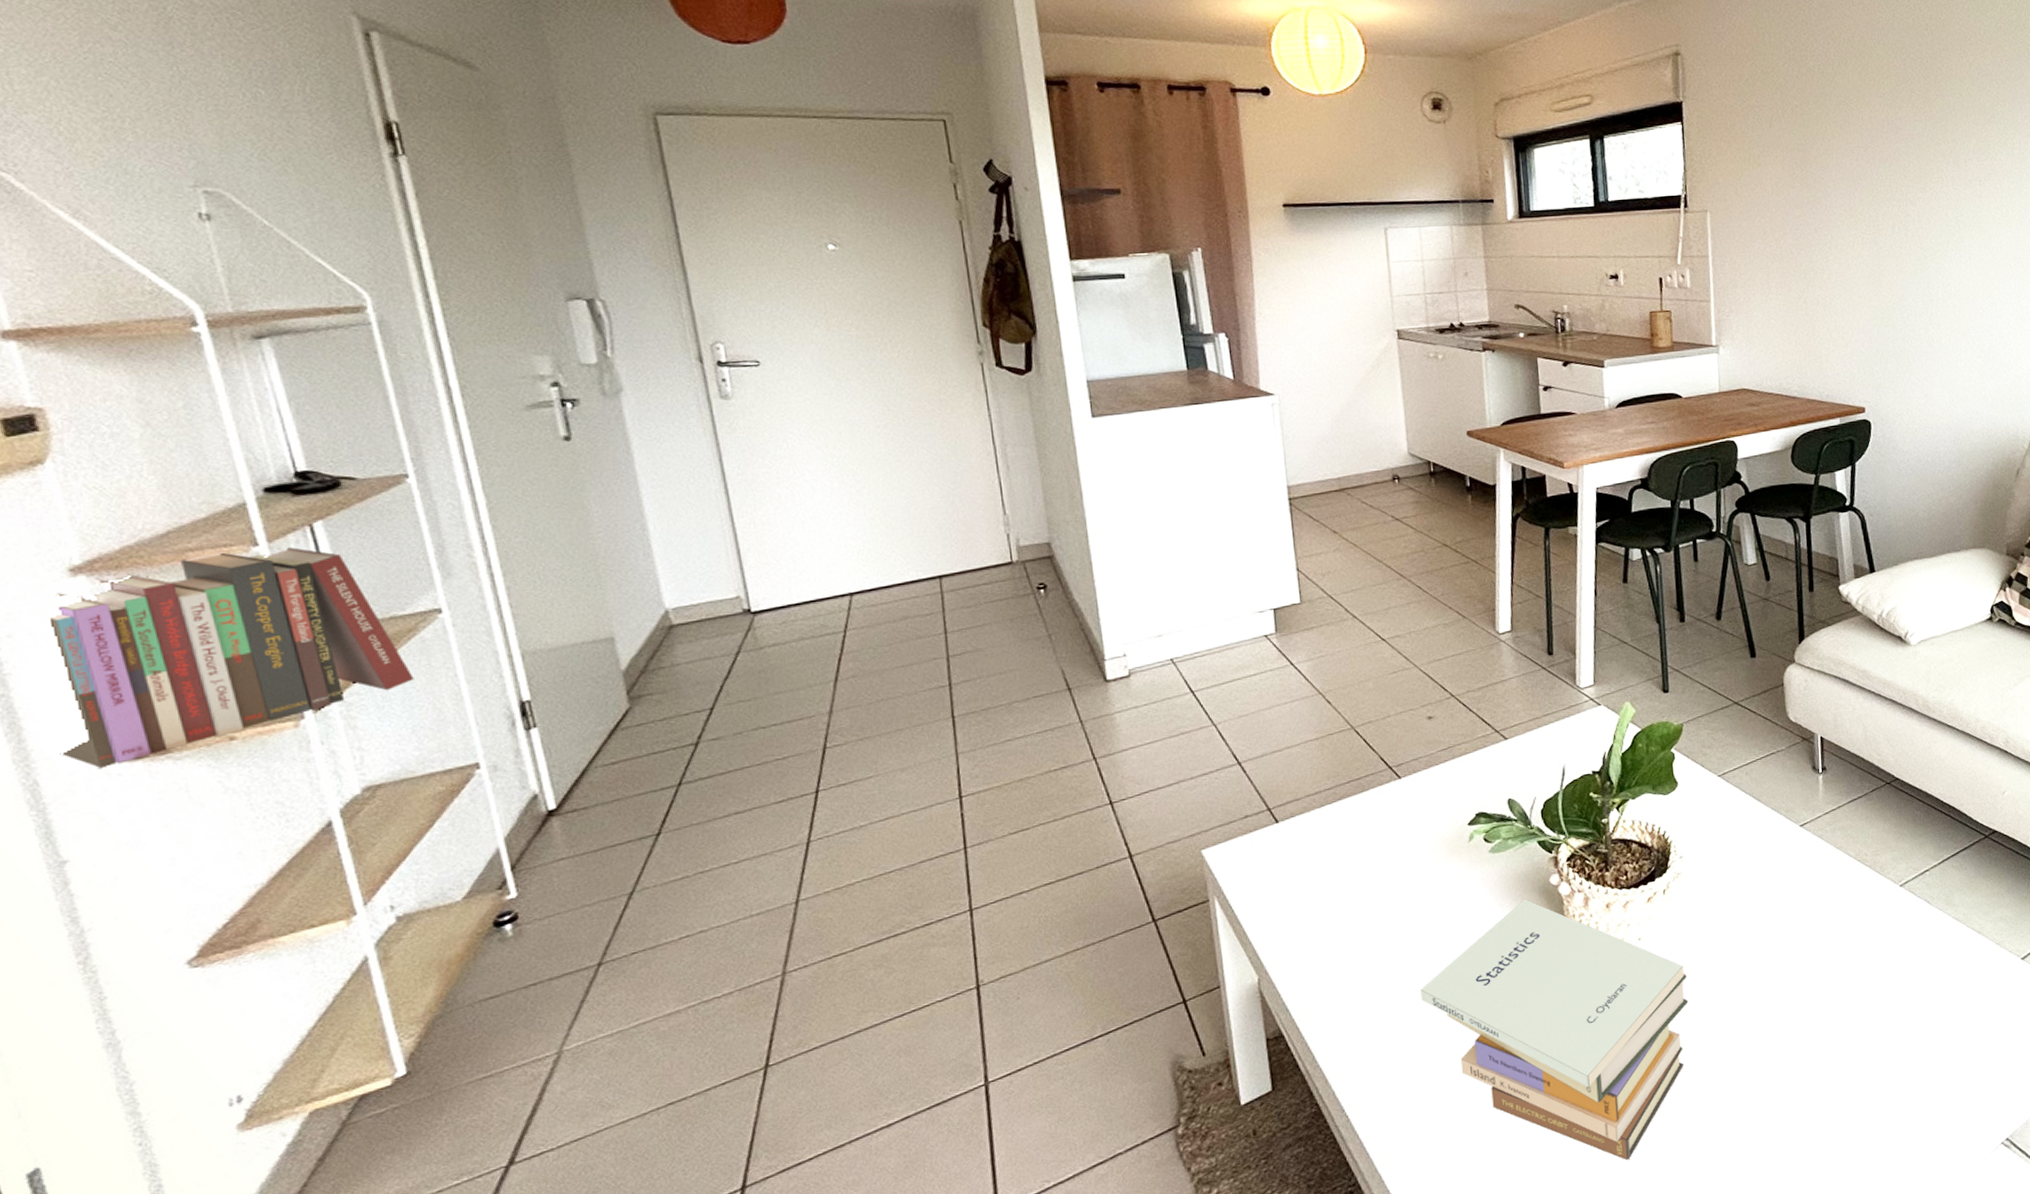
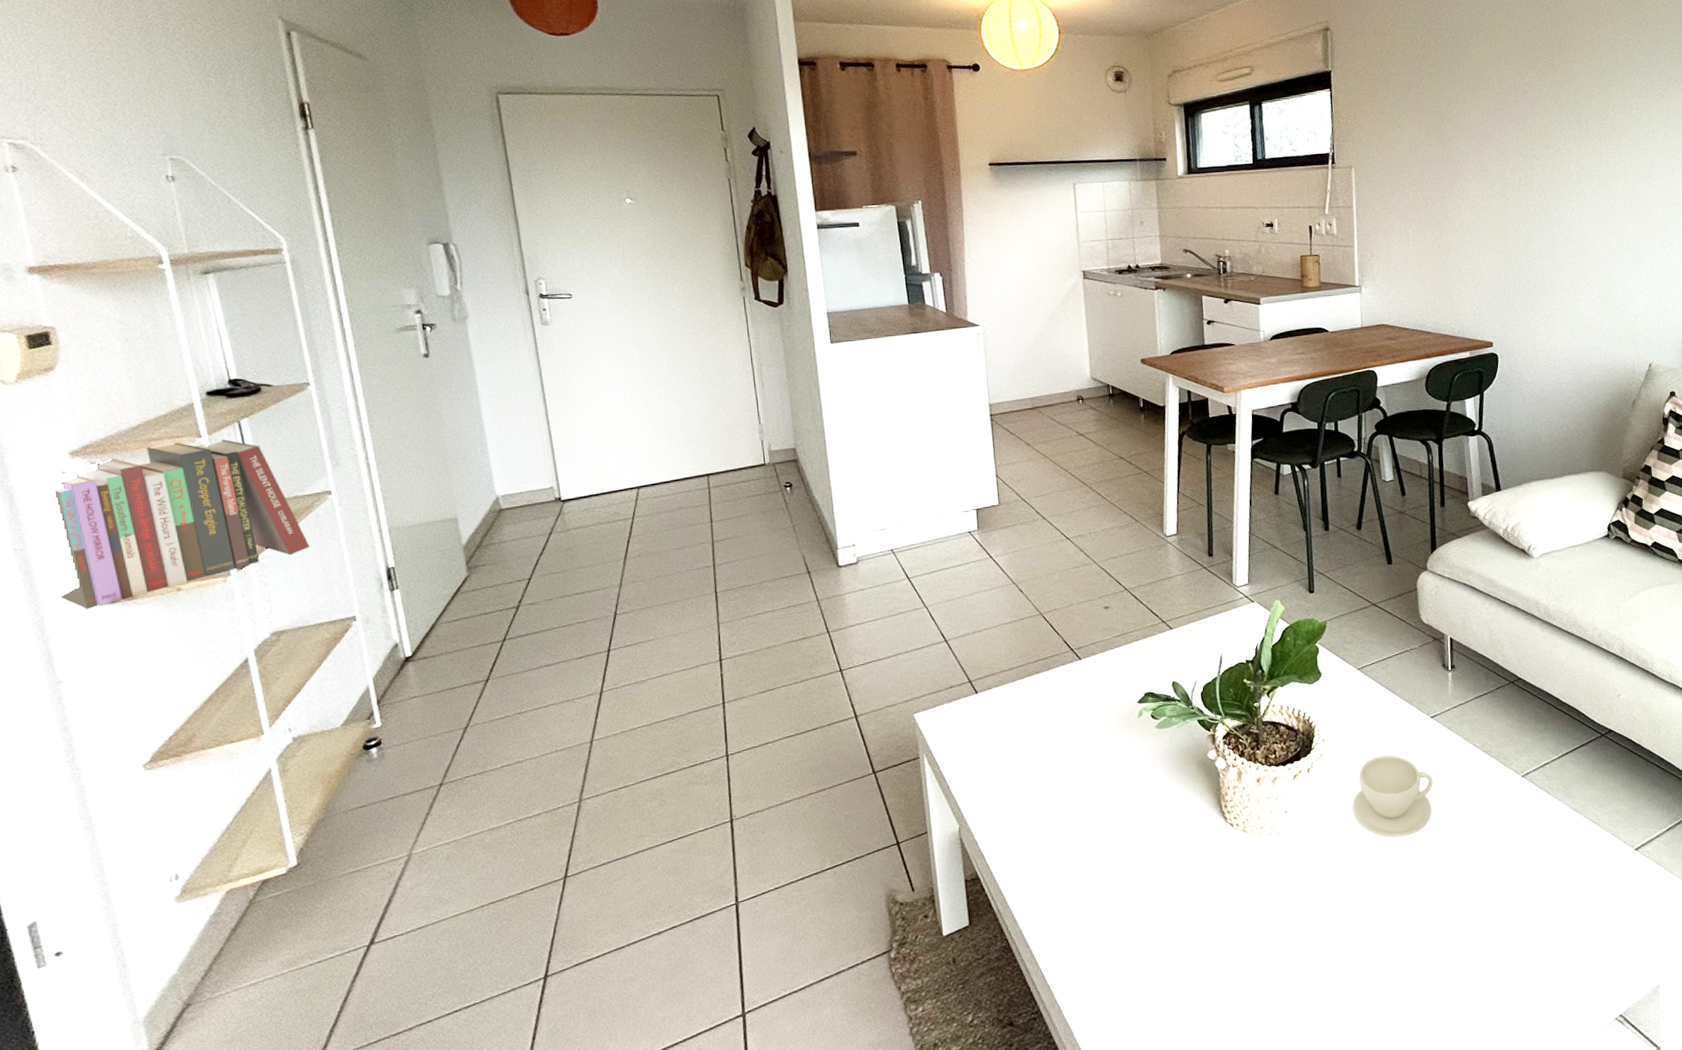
books: present [1420,899,1688,1160] -> none [1095,771,1329,1008]
teacup: none [1714,870,1803,961] -> present [1353,755,1433,837]

